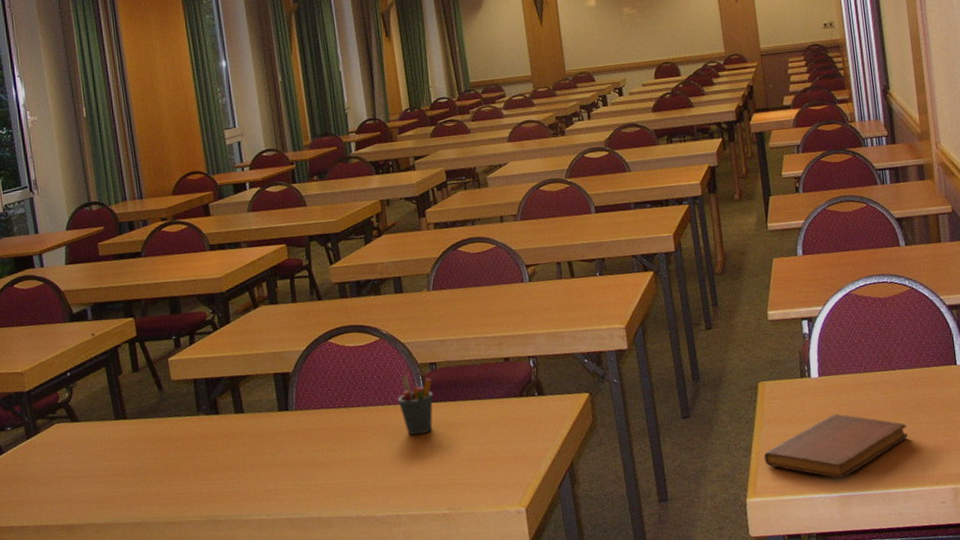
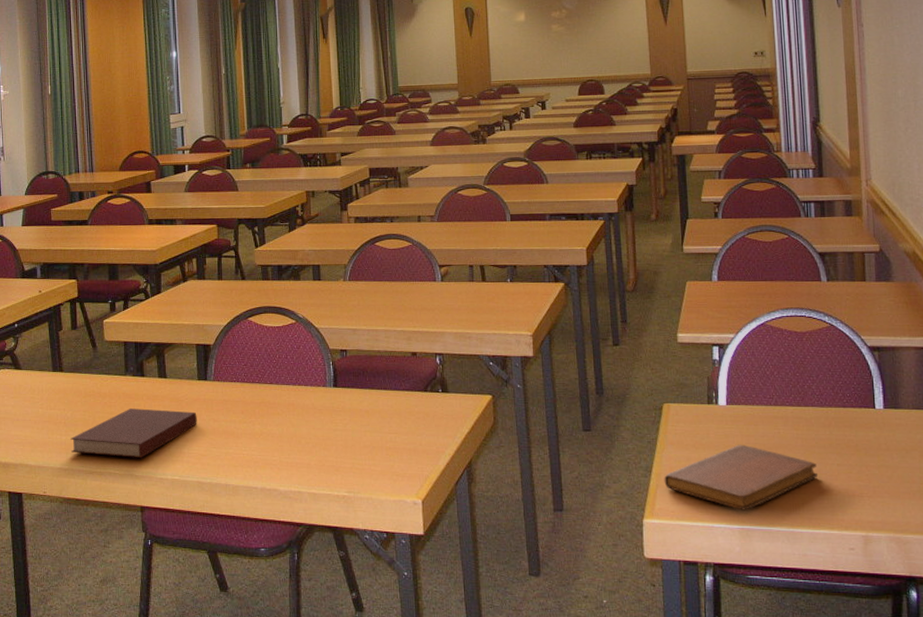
notebook: none [141,445,282,505] -> present [70,408,197,458]
pen holder: present [398,374,433,436] -> none [308,358,342,417]

